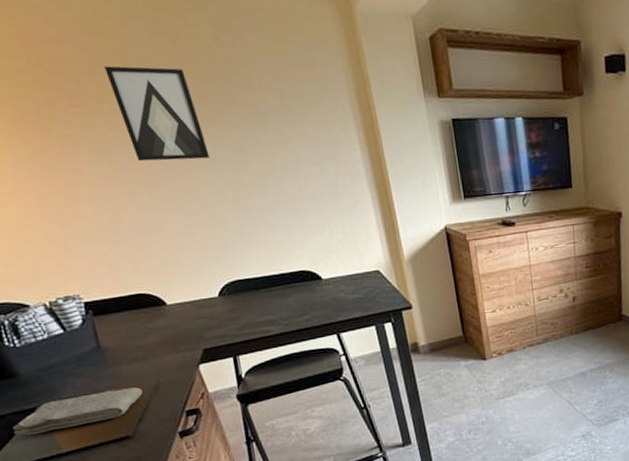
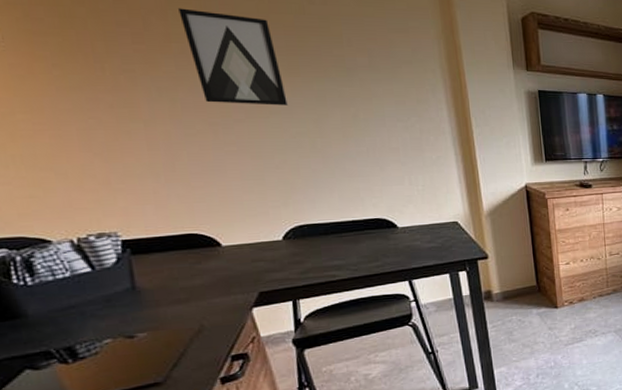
washcloth: present [12,387,143,436] -> none [9,330,182,383]

